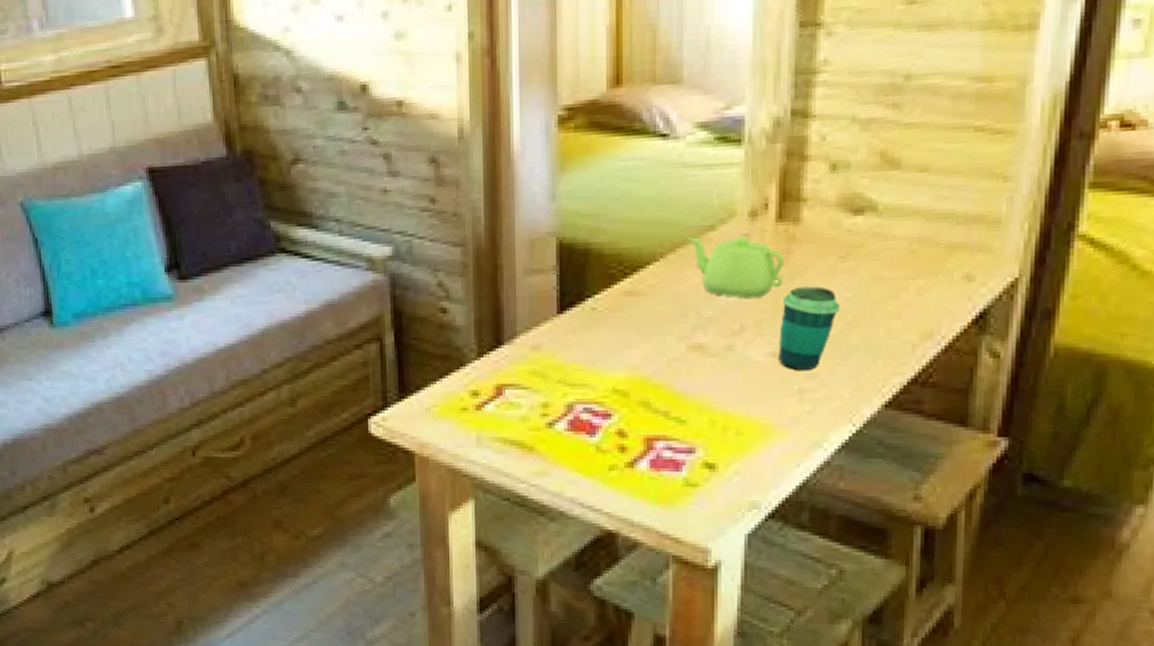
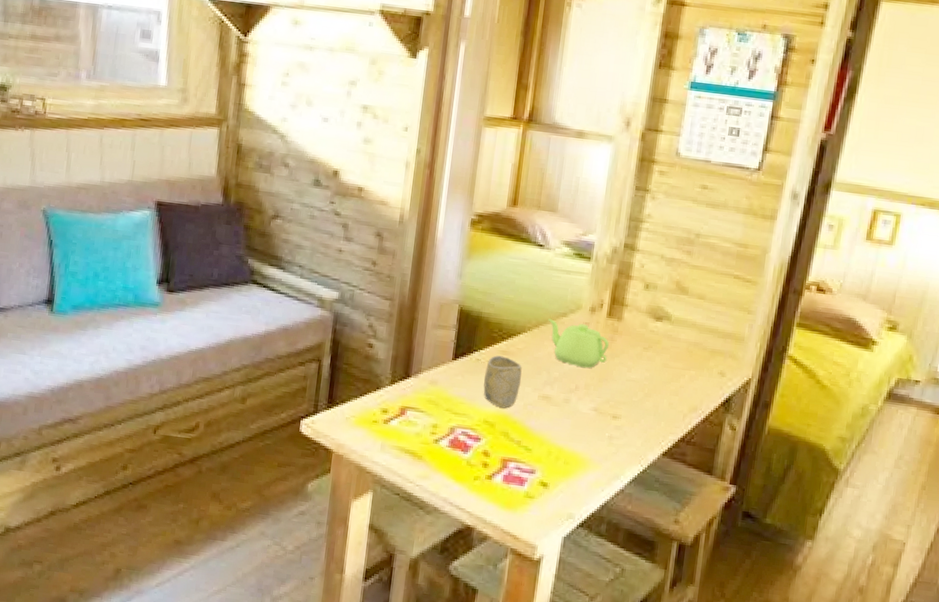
cup: none [606,299,658,369] -> present [483,355,522,408]
cup: present [779,286,841,370] -> none [598,364,642,423]

